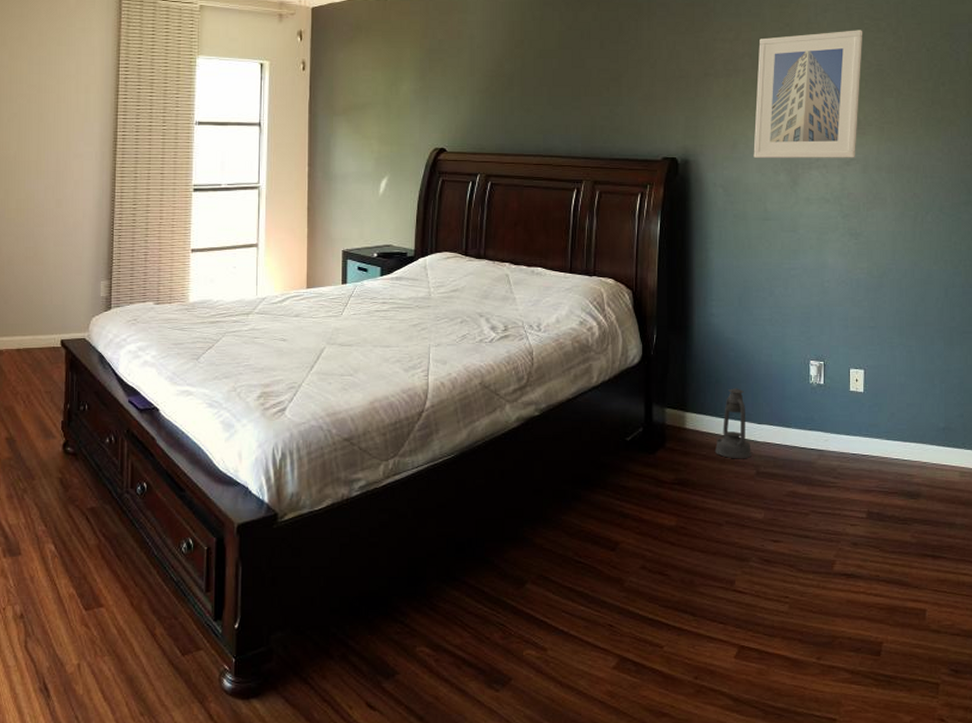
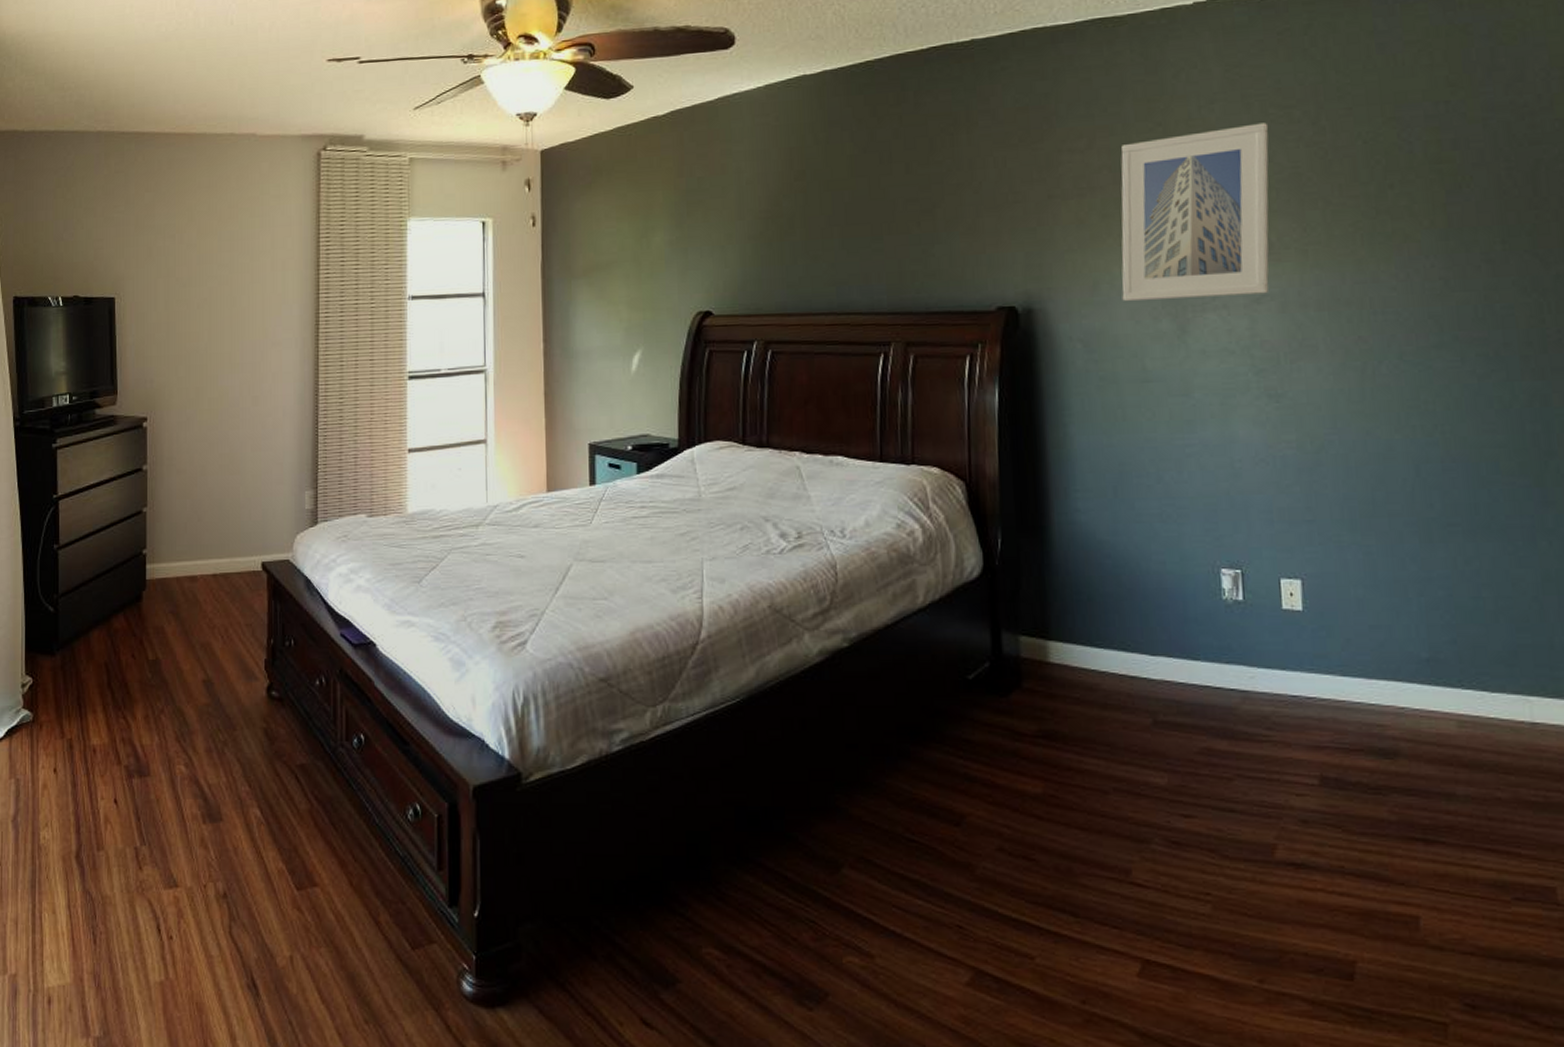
lantern: present [714,388,751,459] -> none [1091,608,1145,704]

